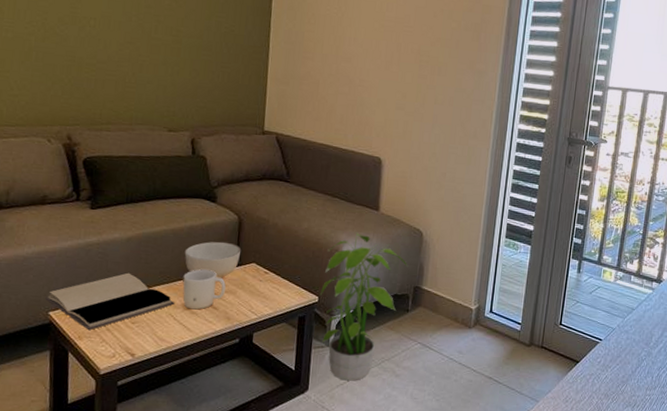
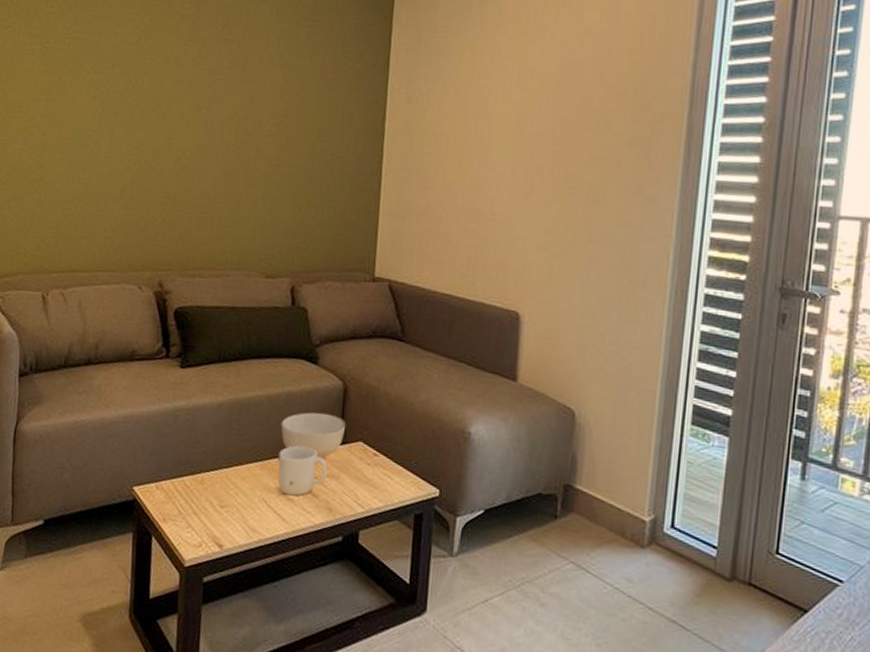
book: present [45,272,175,331] -> none [130,445,269,513]
potted plant: present [320,232,408,381] -> none [442,408,556,606]

